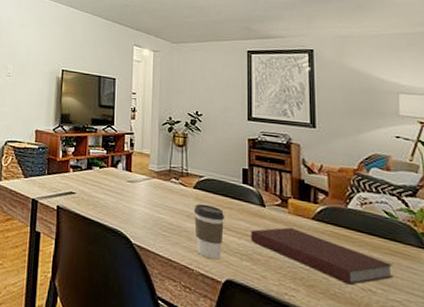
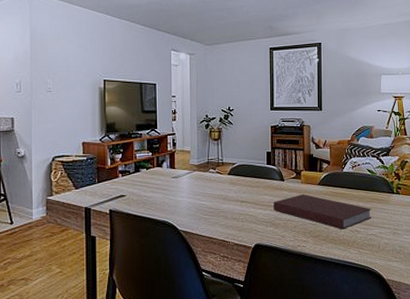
coffee cup: present [193,203,225,260] -> none [228,186,254,231]

